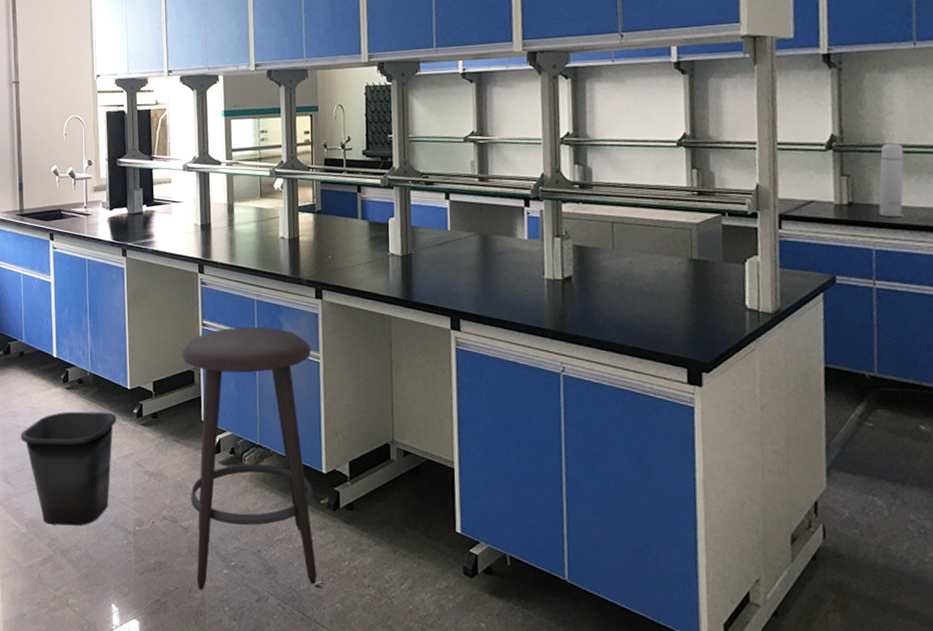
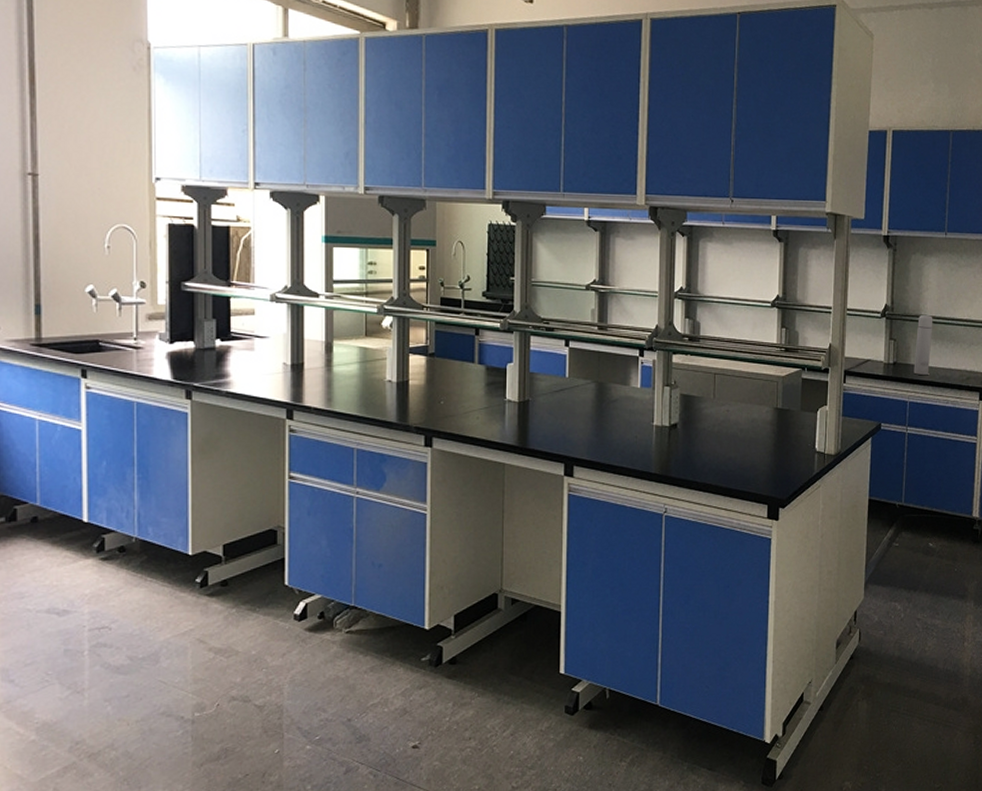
waste bin: present [21,411,117,526] -> none [31,584,173,725]
stool: present [181,327,317,590] -> none [261,478,418,772]

